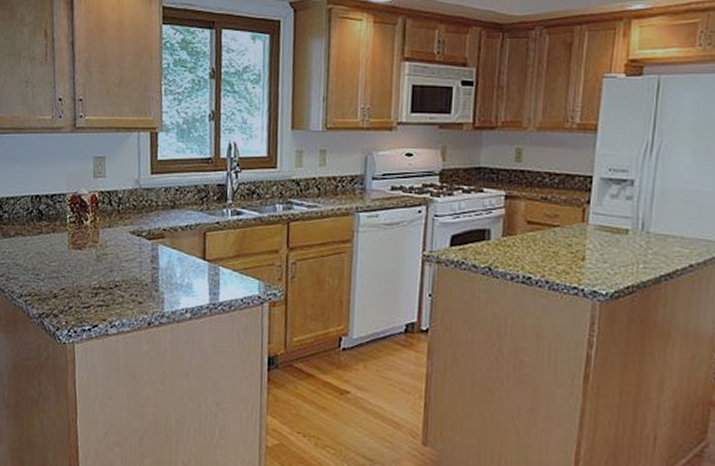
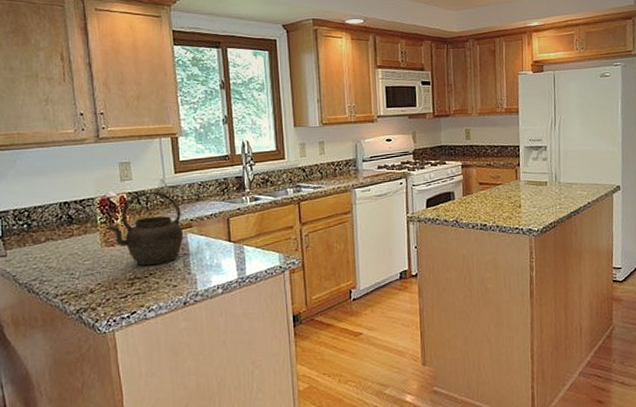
kettle: none [74,192,155,277] -> present [106,191,184,266]

